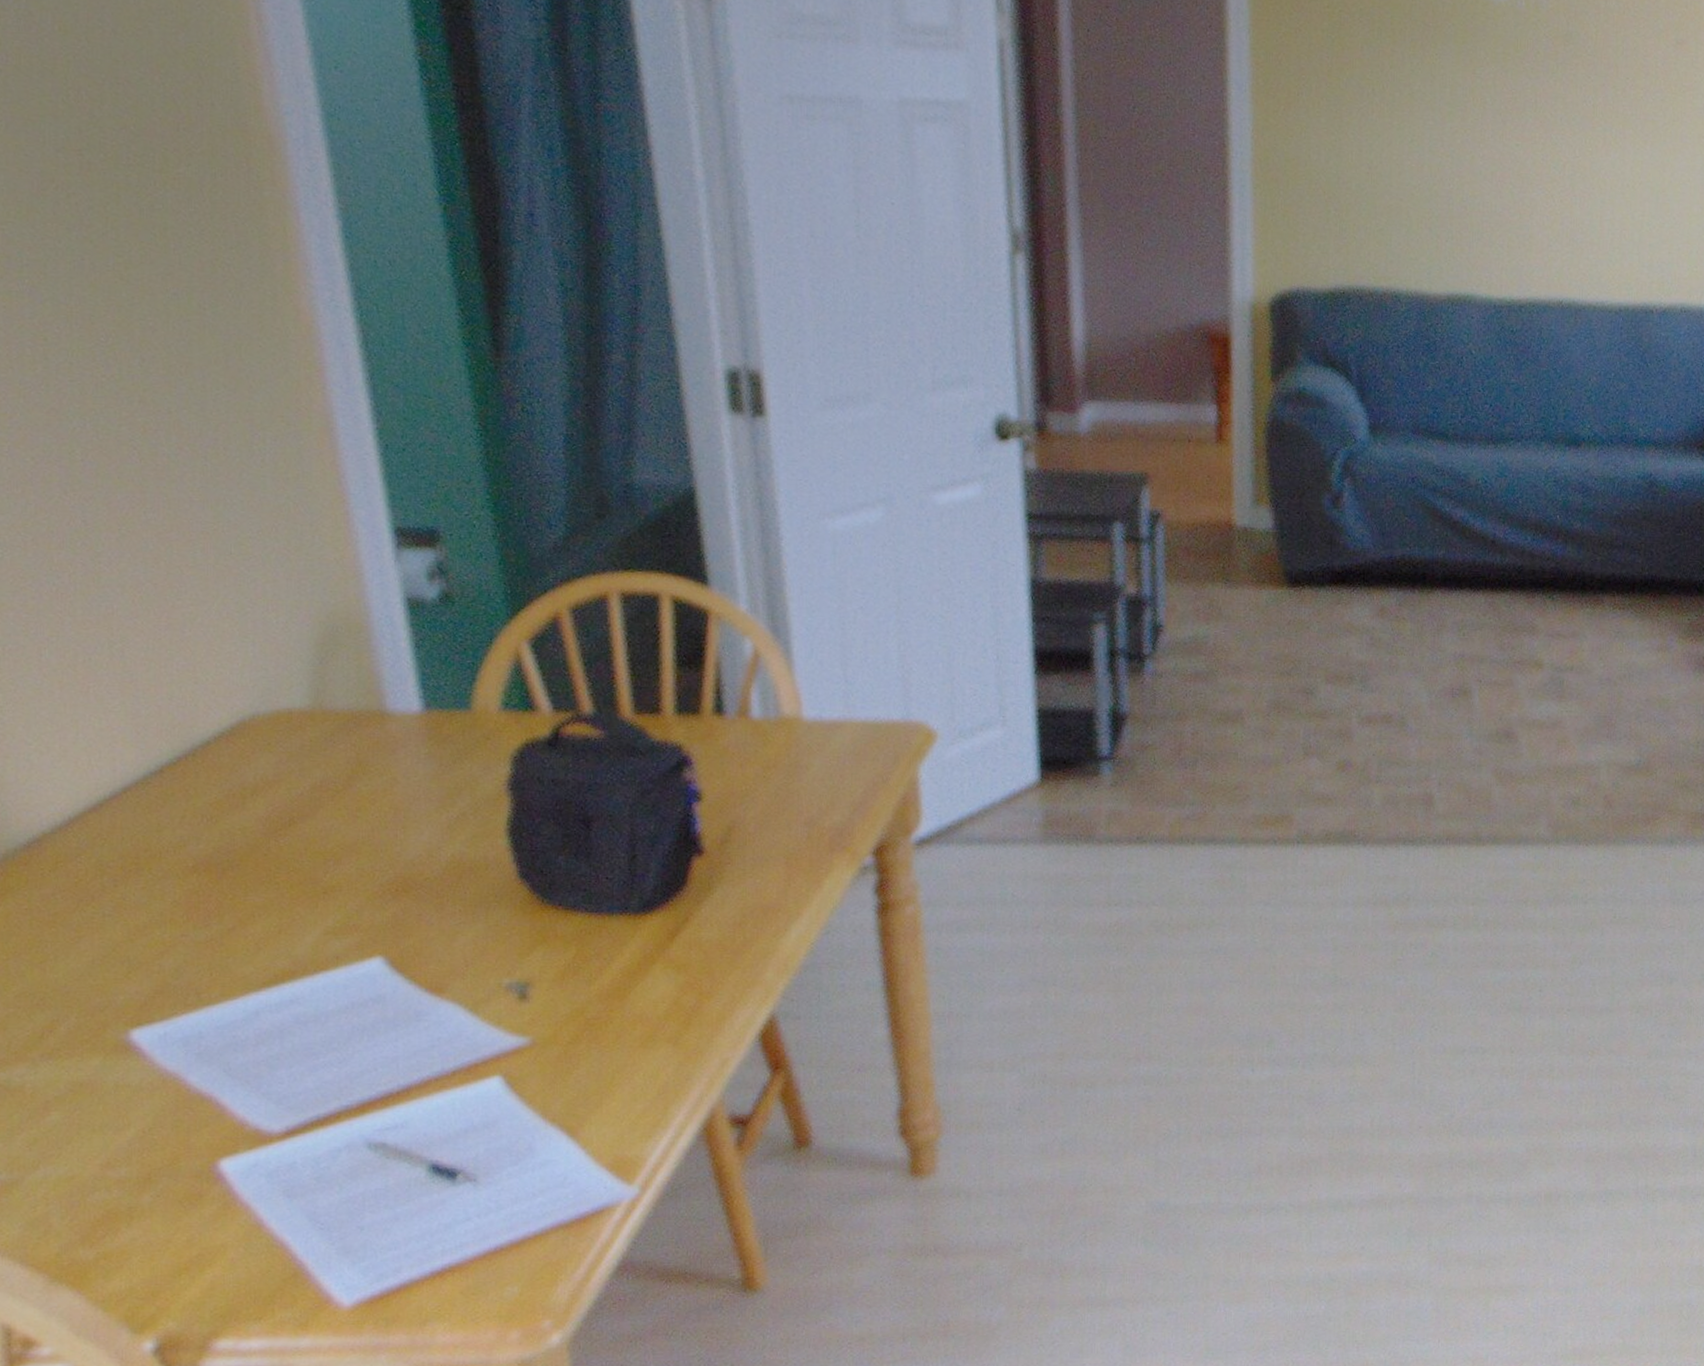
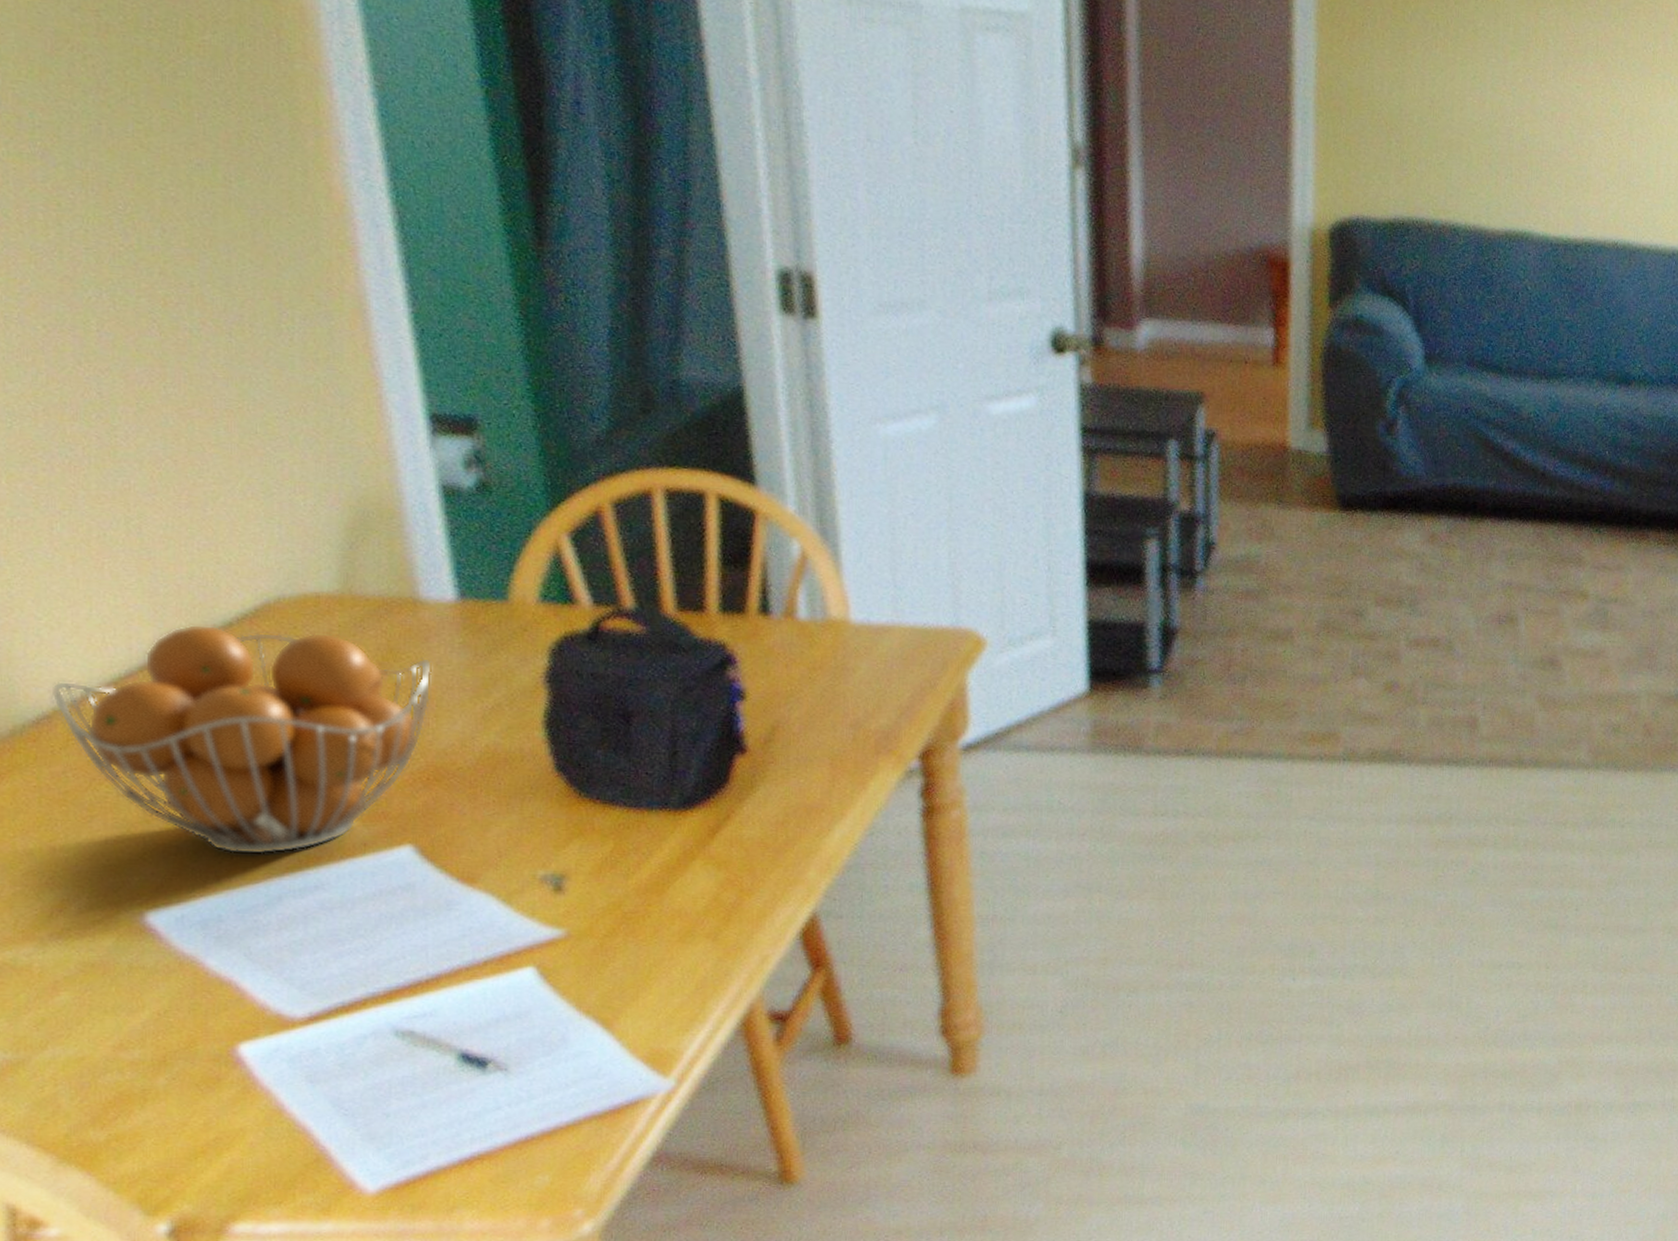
fruit basket: none [41,744,400,971] -> present [51,624,433,855]

